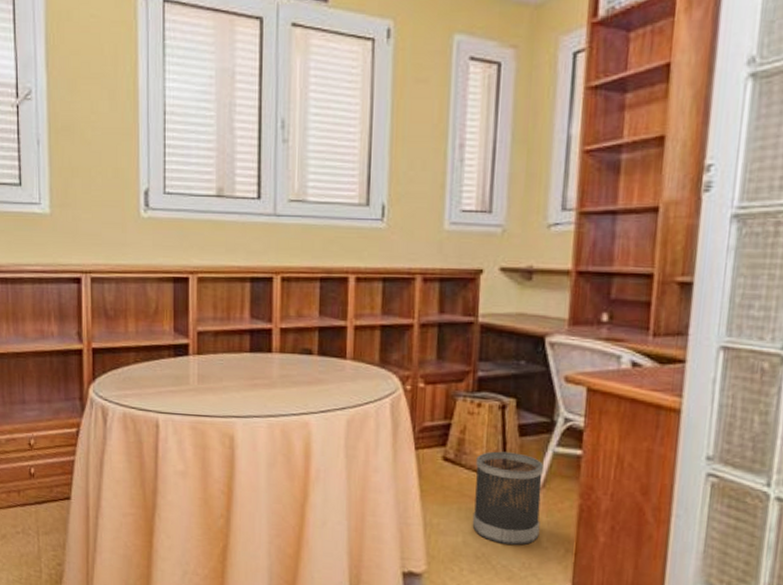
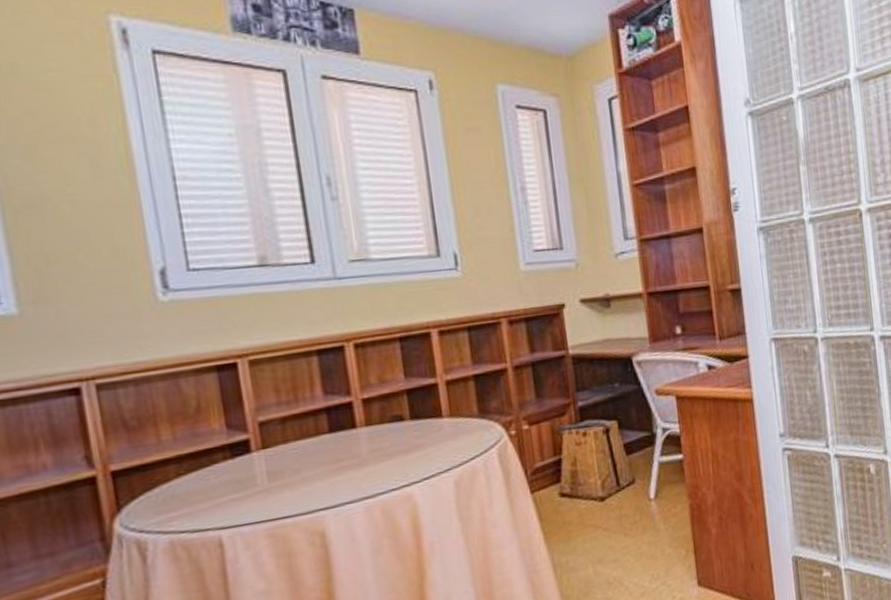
wastebasket: present [472,451,545,545] -> none [591,471,661,563]

